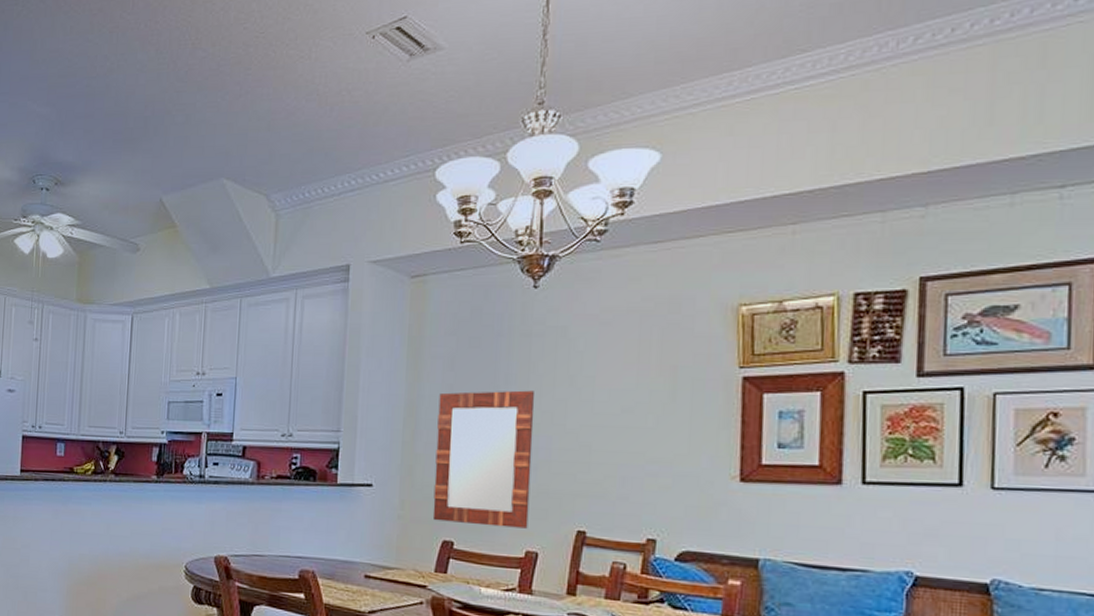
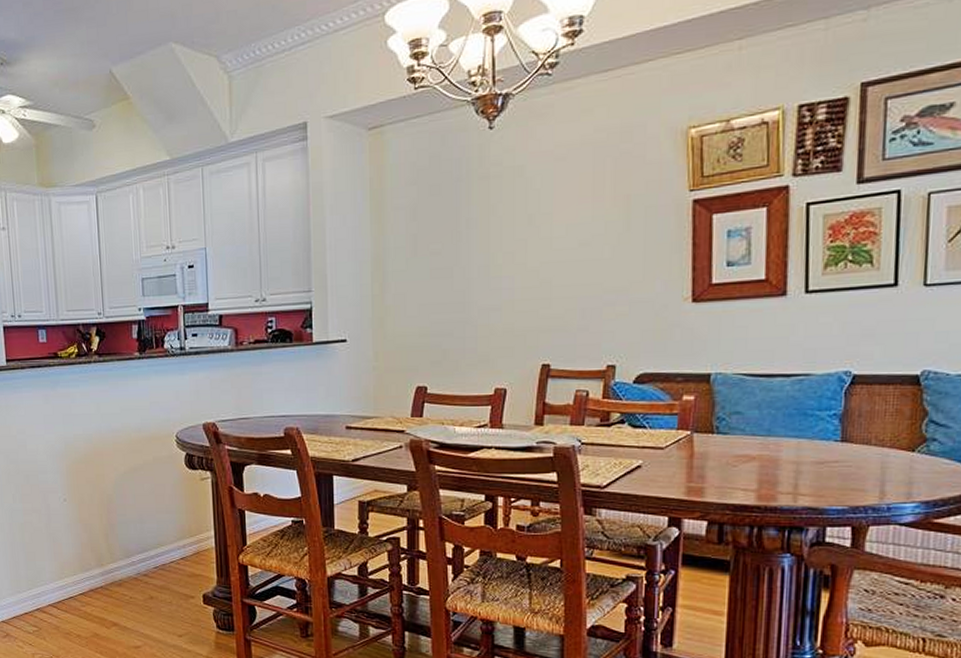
home mirror: present [432,390,535,529] -> none [404,233,496,369]

